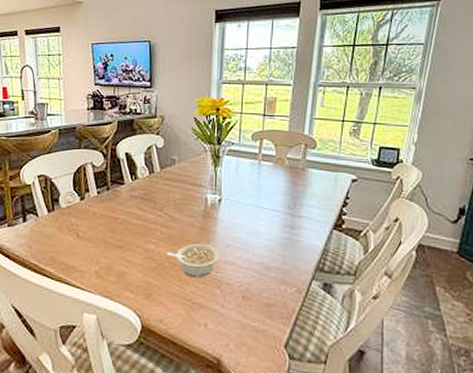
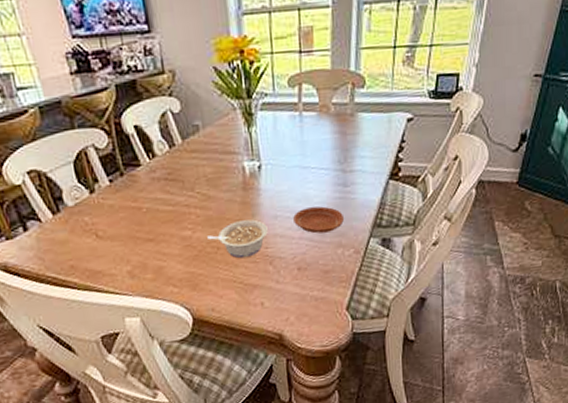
plate: none [244,242,289,268] -> present [293,206,344,234]

